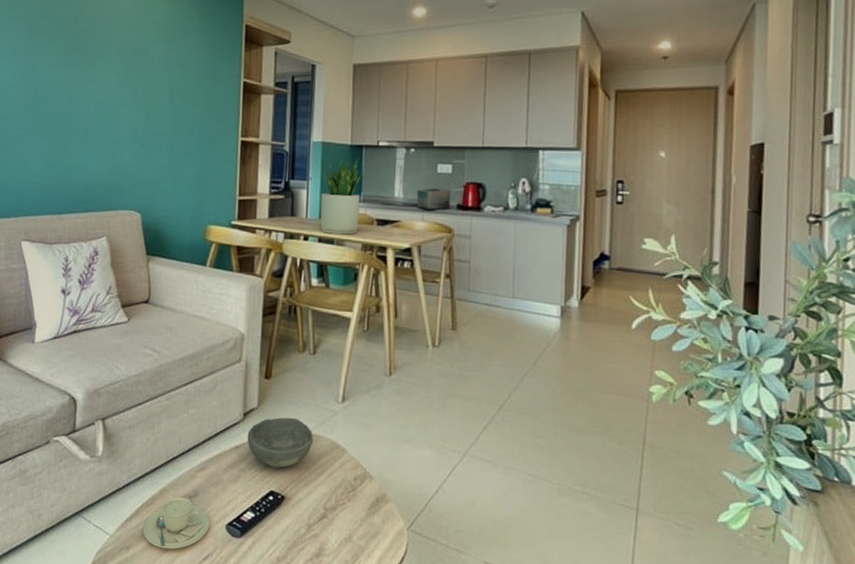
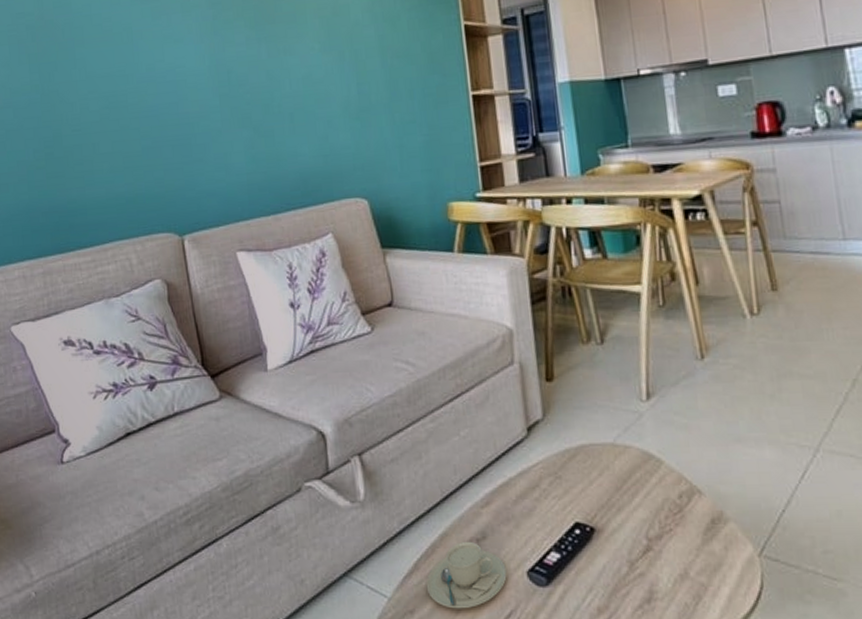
bowl: present [247,417,314,468] -> none [535,426,620,493]
planter: present [320,157,362,235] -> none [576,94,631,192]
toaster: present [416,187,451,211] -> none [697,114,744,146]

